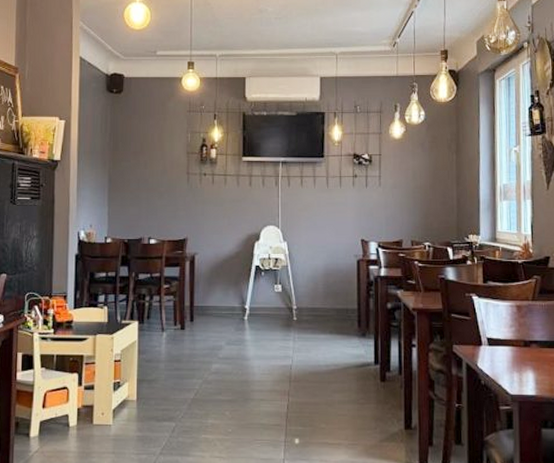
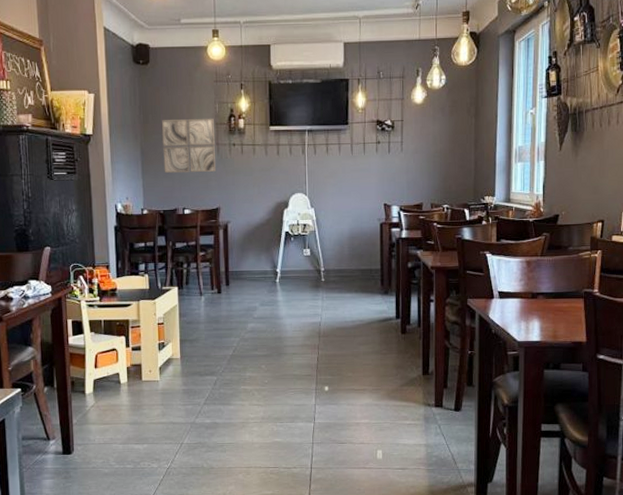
wall art: none [131,147,185,202] -> present [162,118,216,174]

